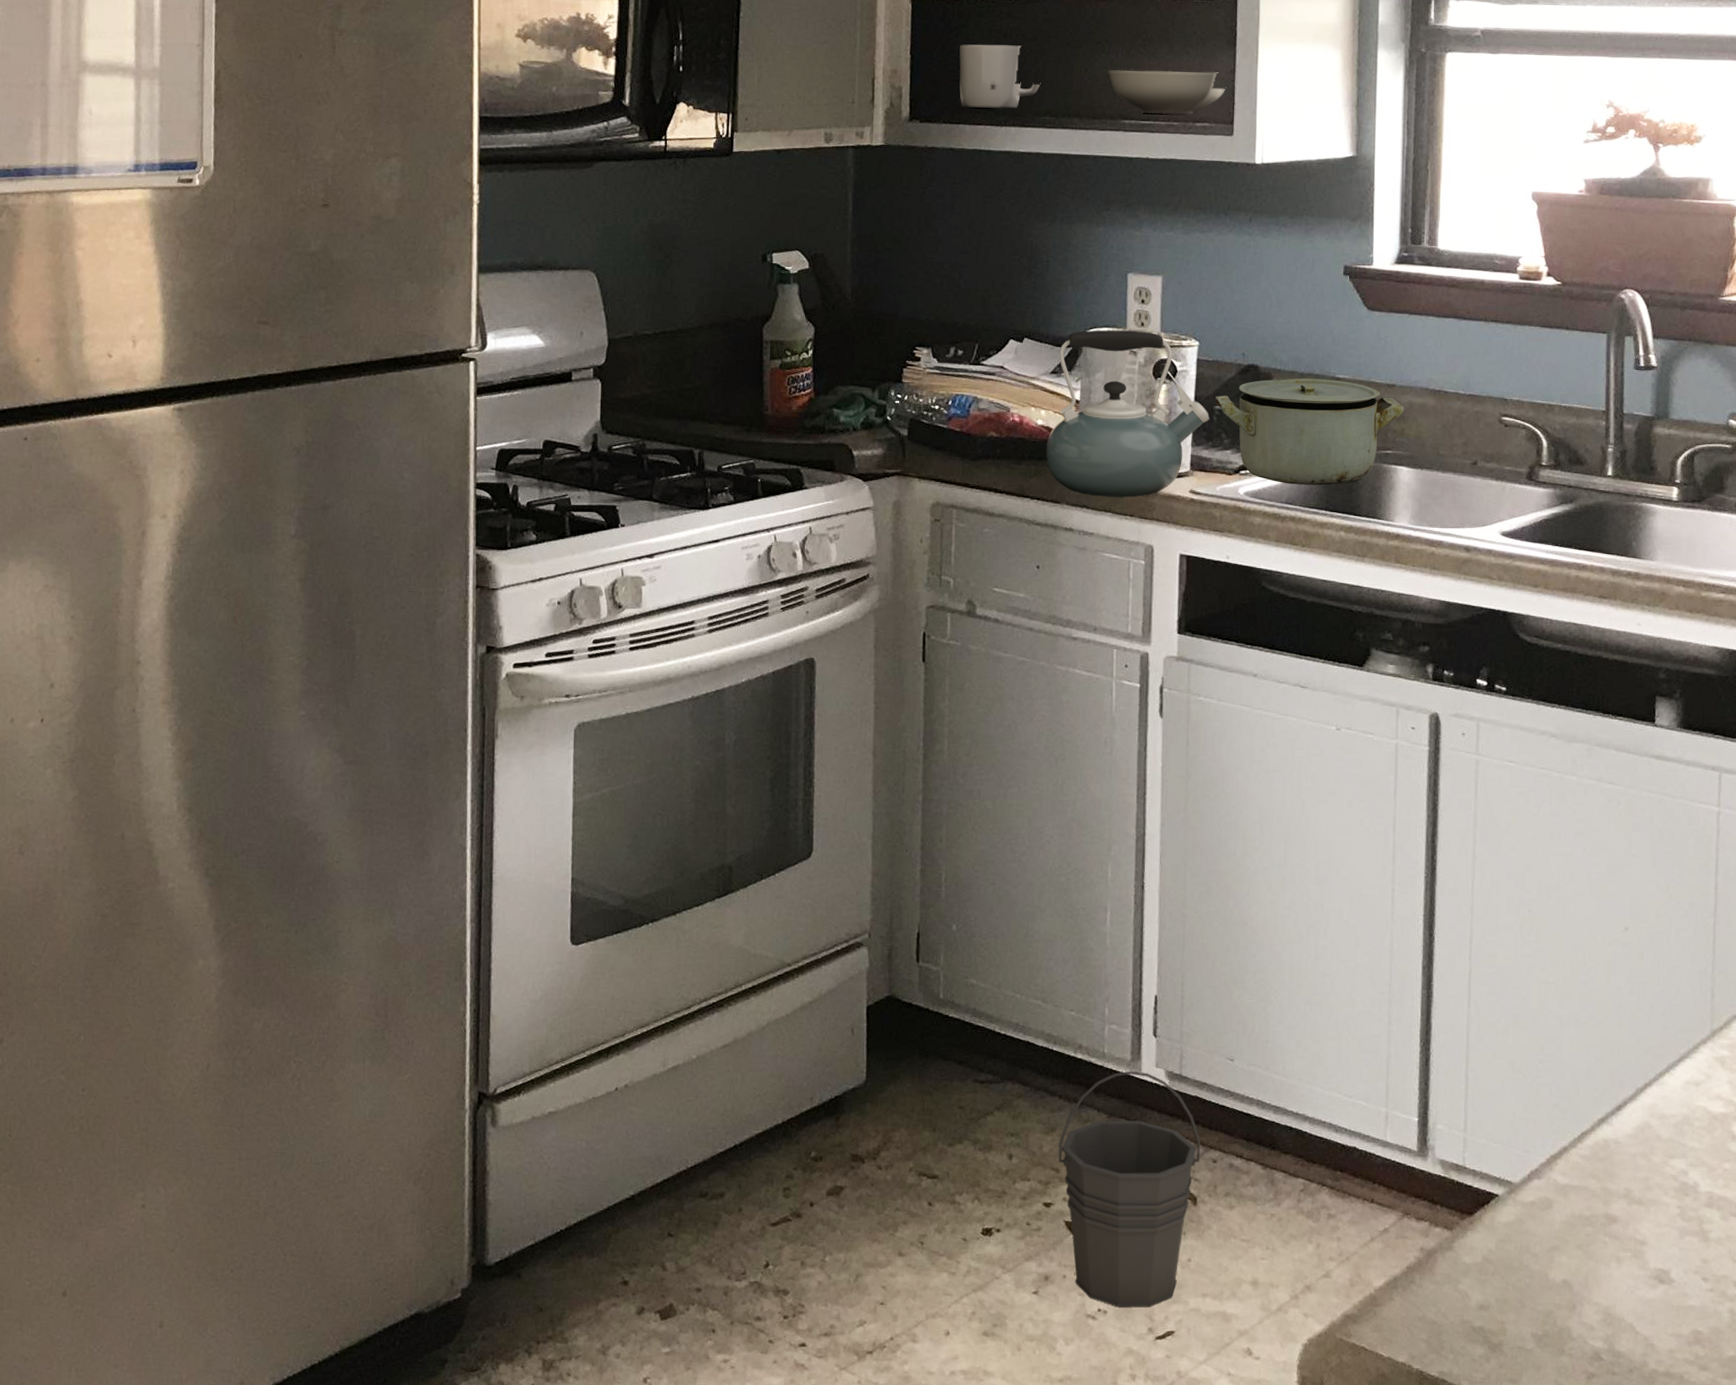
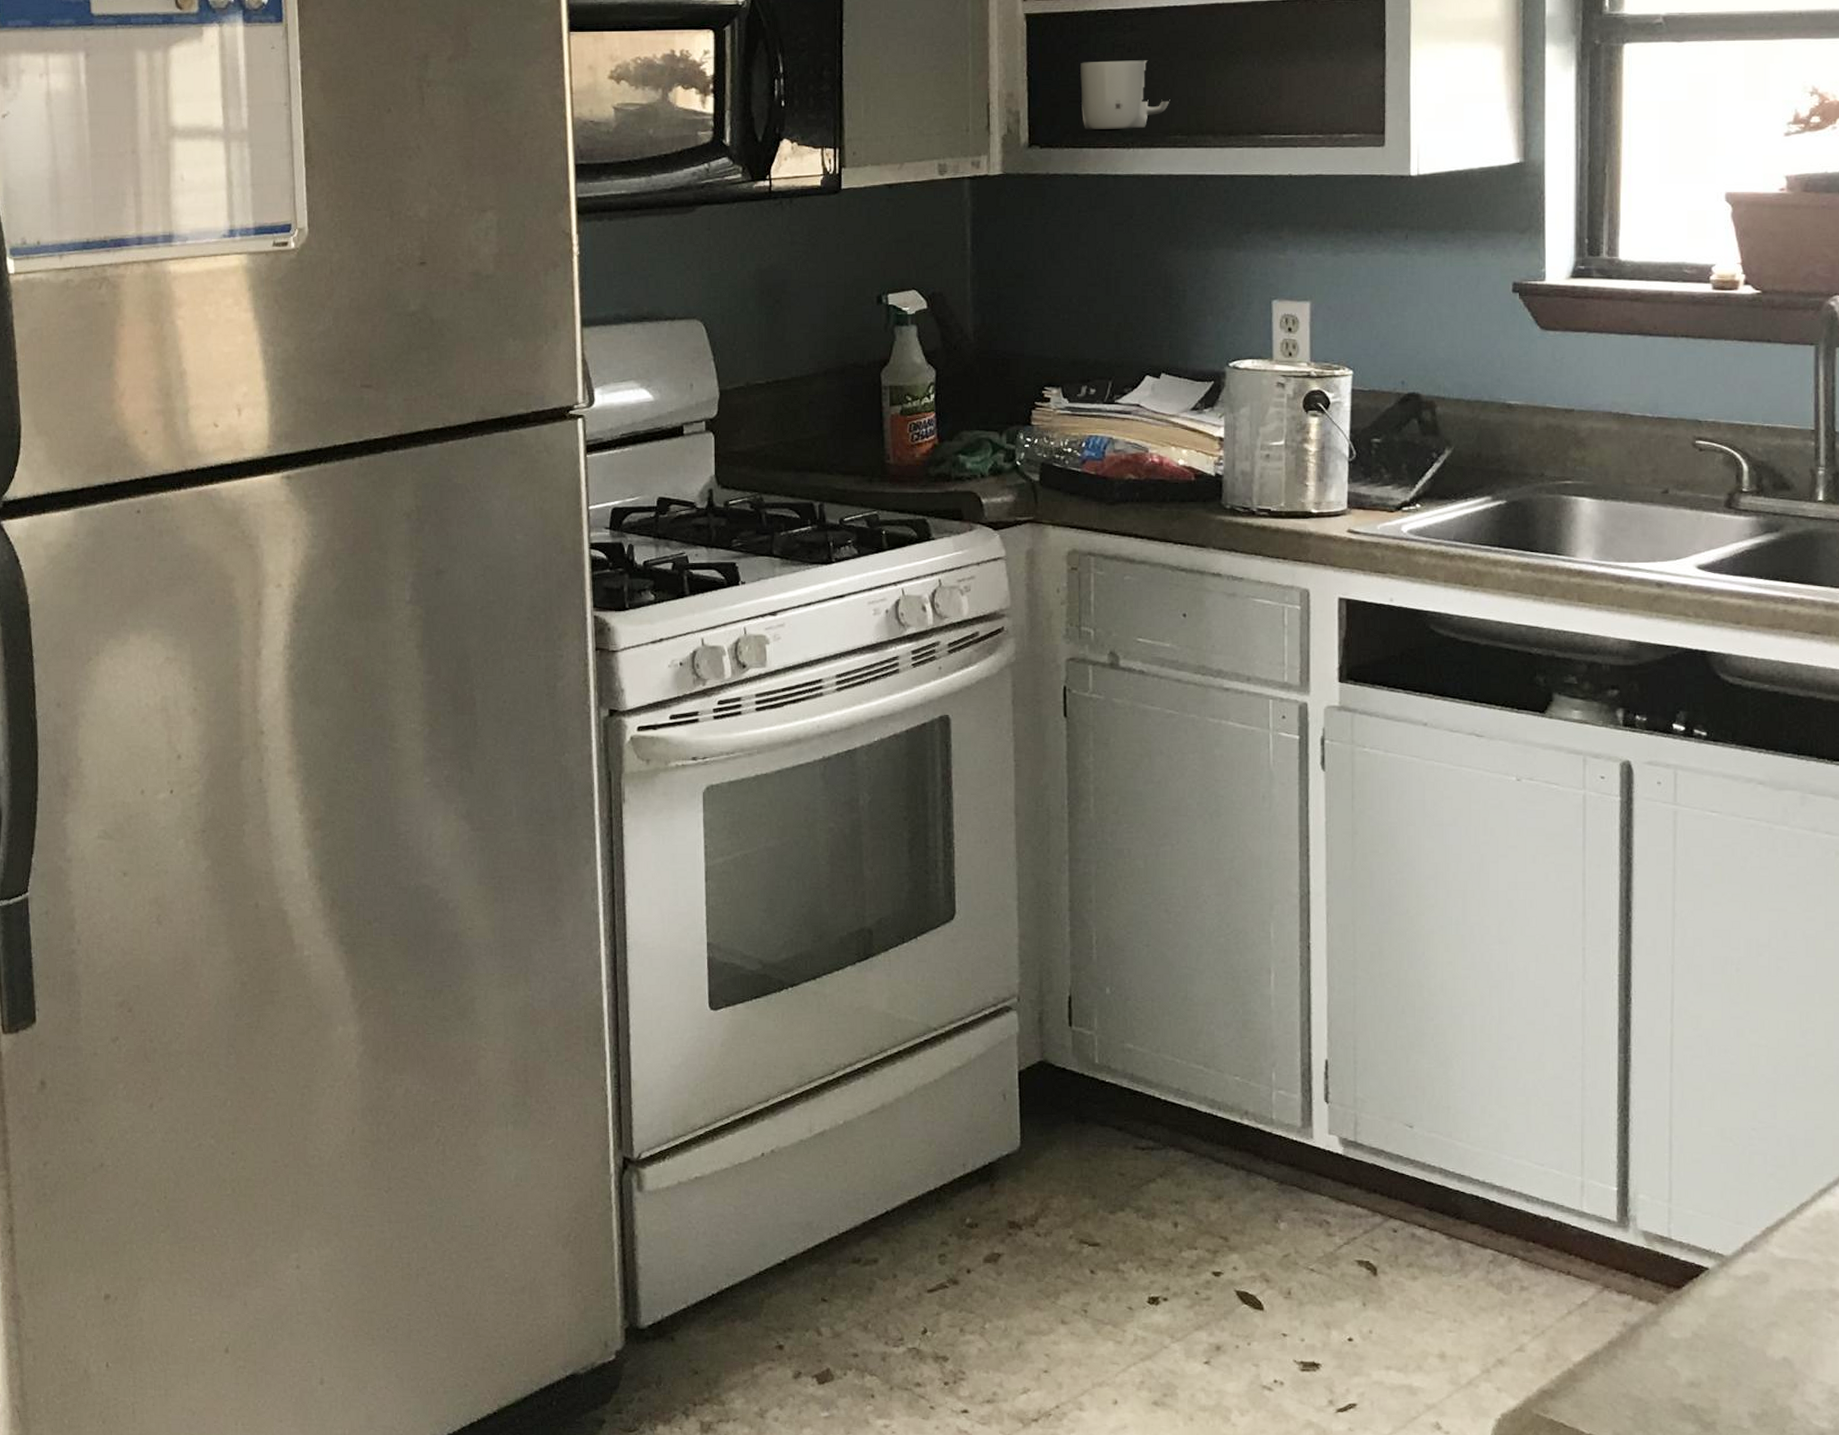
kettle: present [1045,329,1210,497] -> none [1189,361,1367,539]
bucket: present [1058,1070,1201,1307] -> none [1226,1137,1380,1379]
bowl: present [1107,69,1227,115] -> none [1242,78,1376,127]
cooking pot: present [1215,378,1404,485] -> none [1373,405,1585,520]

